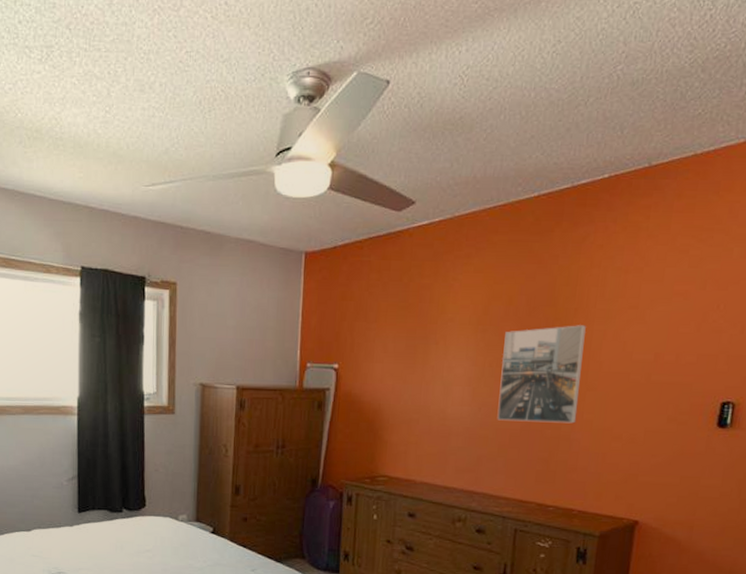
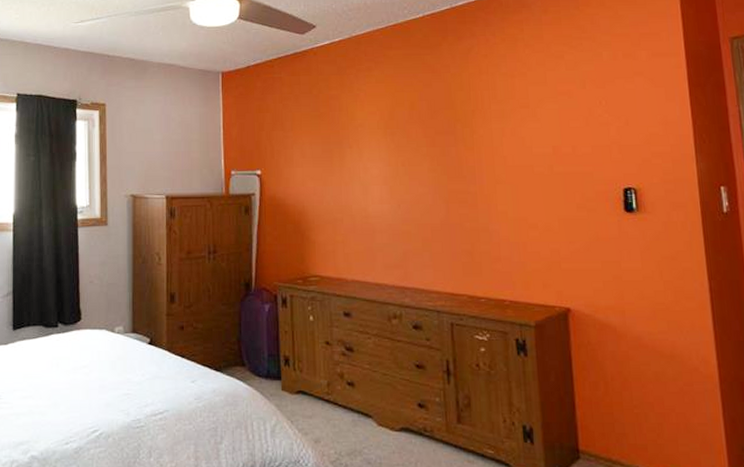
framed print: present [497,325,586,424] -> none [412,124,492,216]

